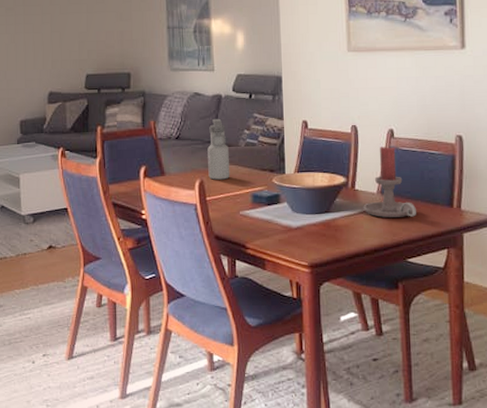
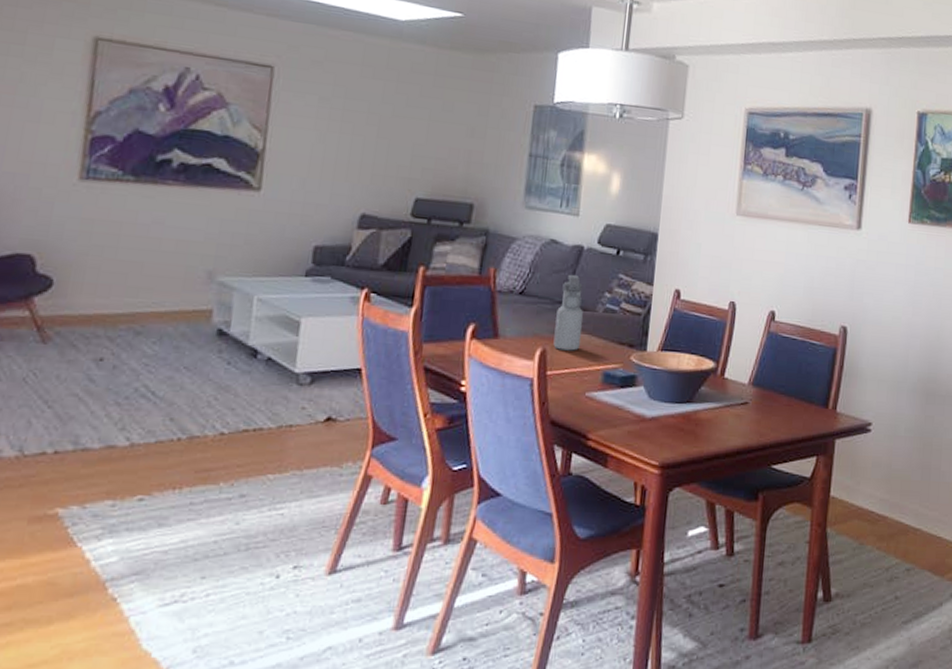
candle holder: present [363,145,416,218] -> none [730,329,789,416]

